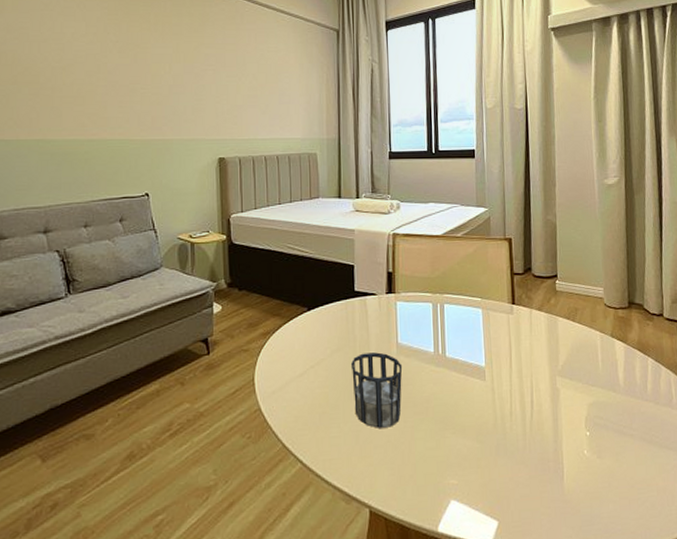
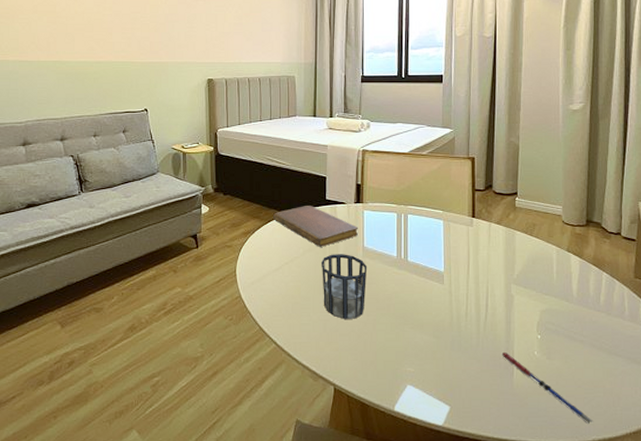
notebook: none [296,299,392,346] -> present [273,206,359,247]
pen: none [550,454,649,528] -> present [501,352,593,423]

